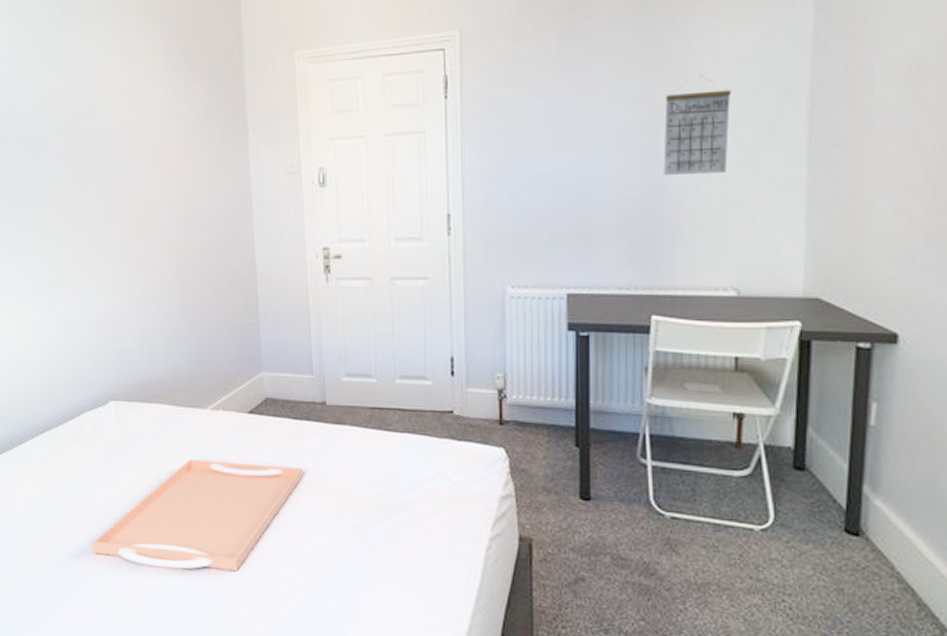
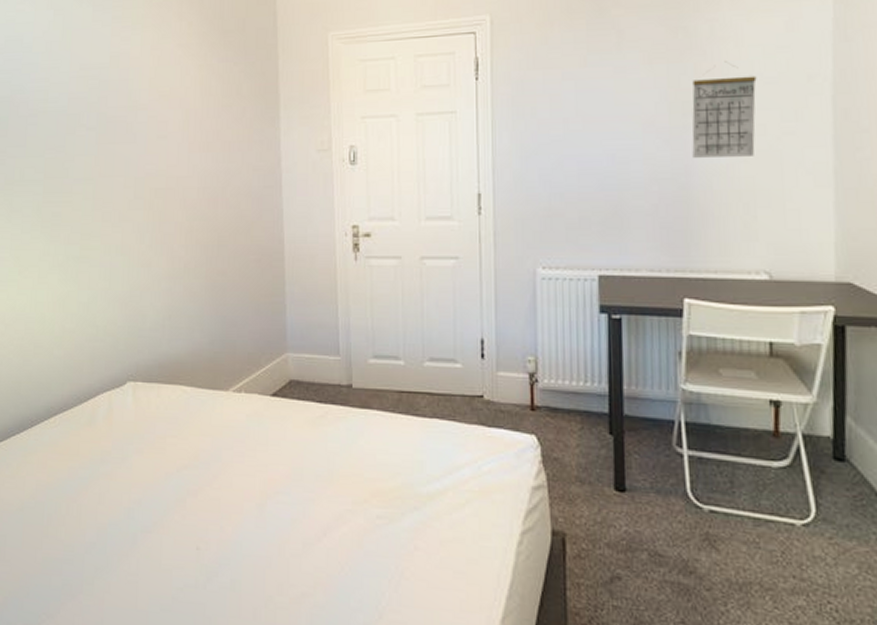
serving tray: present [91,459,302,572] -> none [100,445,326,568]

